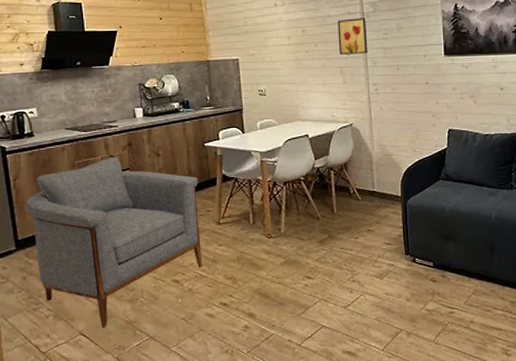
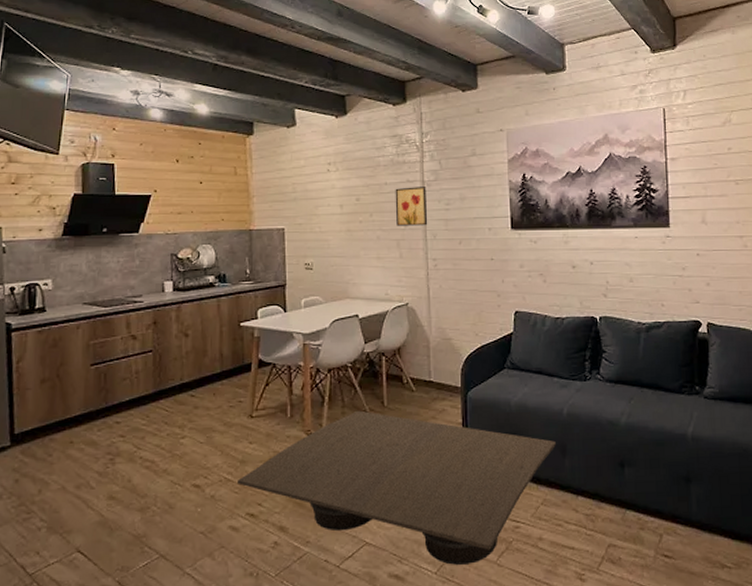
armchair: present [25,156,203,327] -> none [27,336,231,543]
coffee table: none [210,217,485,343] -> present [236,410,556,565]

